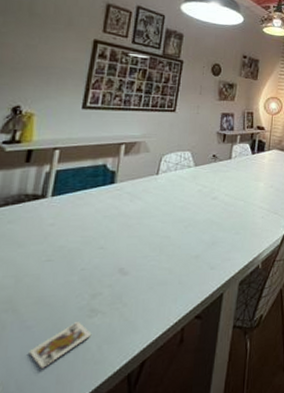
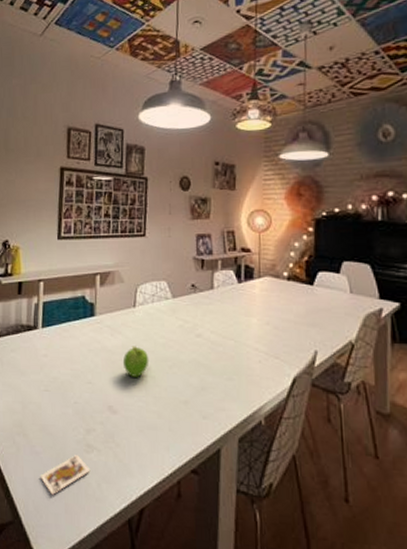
fruit: none [139,210,167,239] -> present [122,346,149,377]

